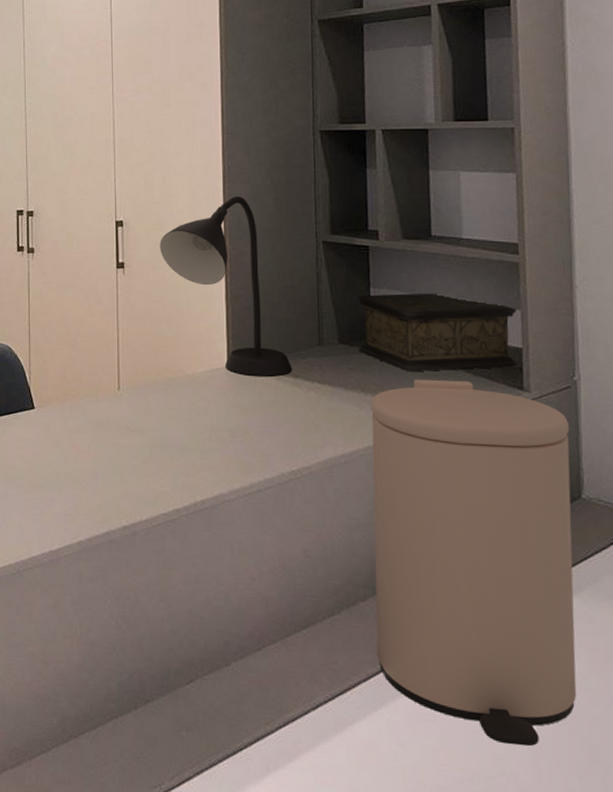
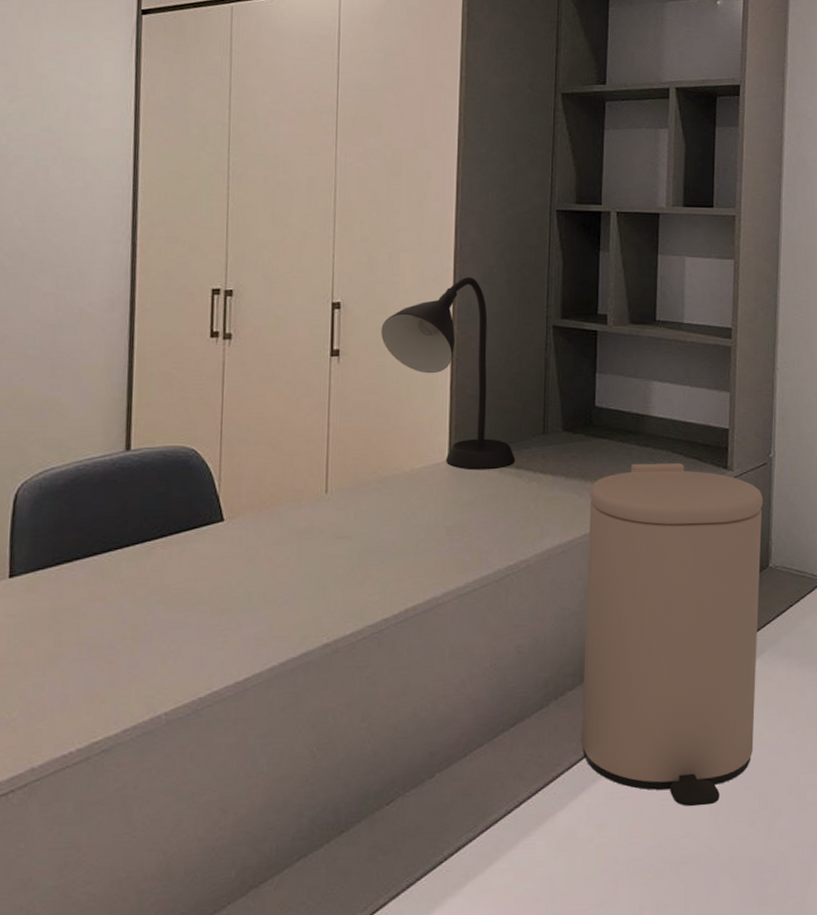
decorative box: present [357,293,519,372] -> none [581,377,726,457]

